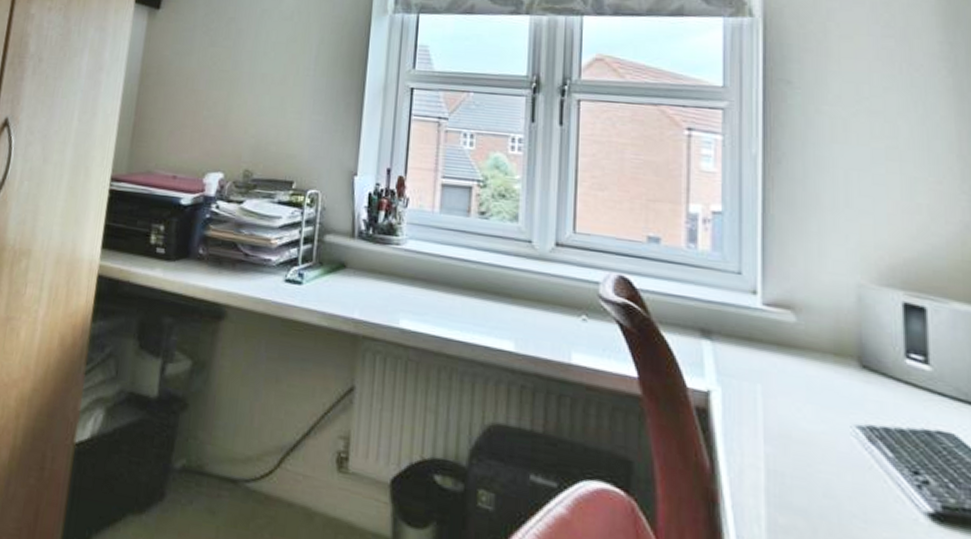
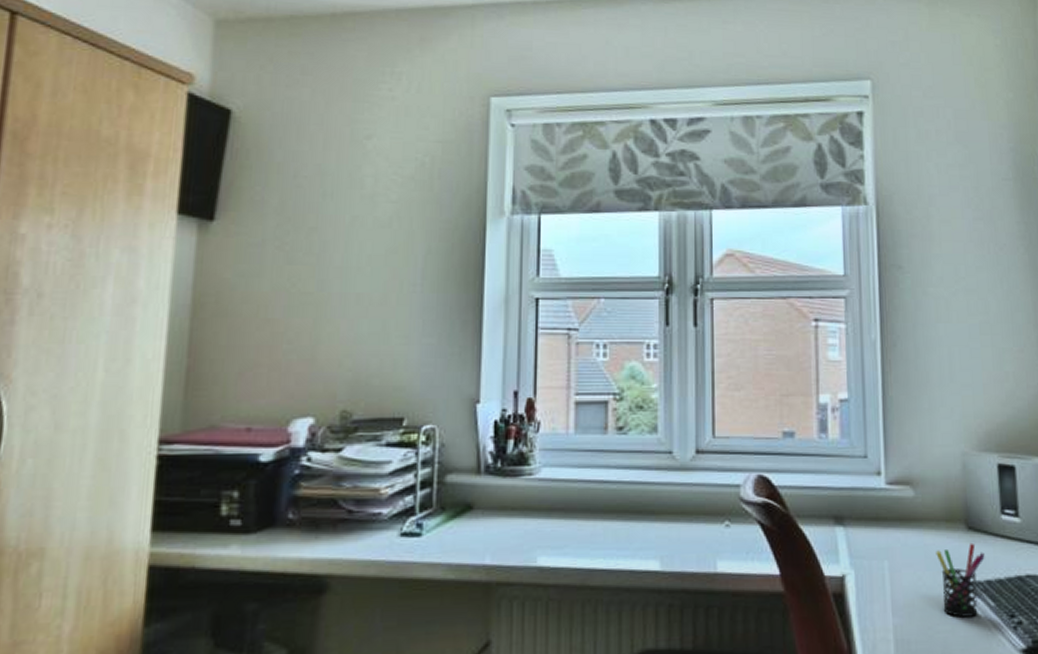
pen holder: none [820,382,882,464] -> present [936,542,985,617]

